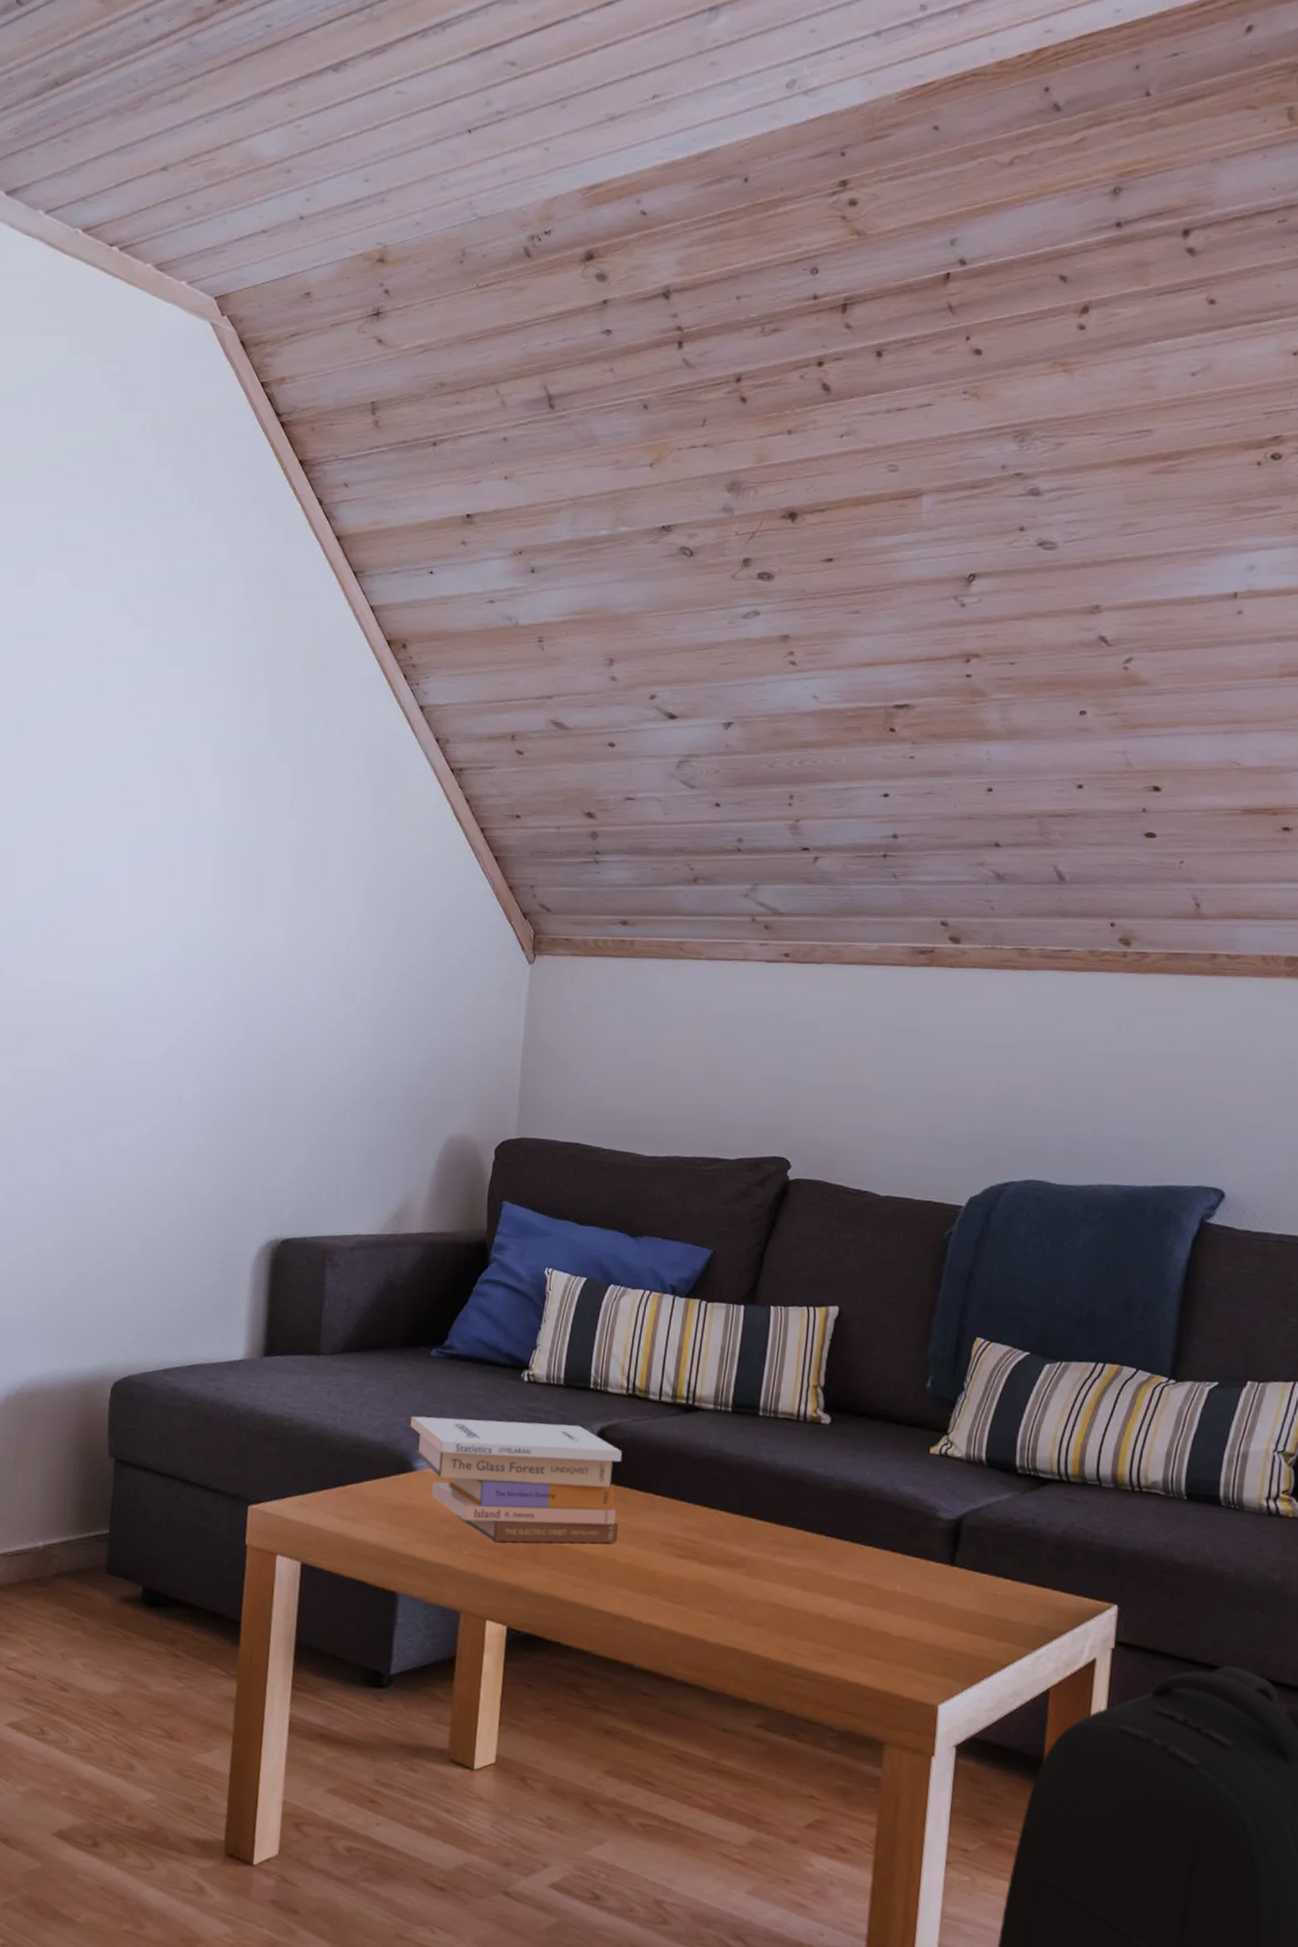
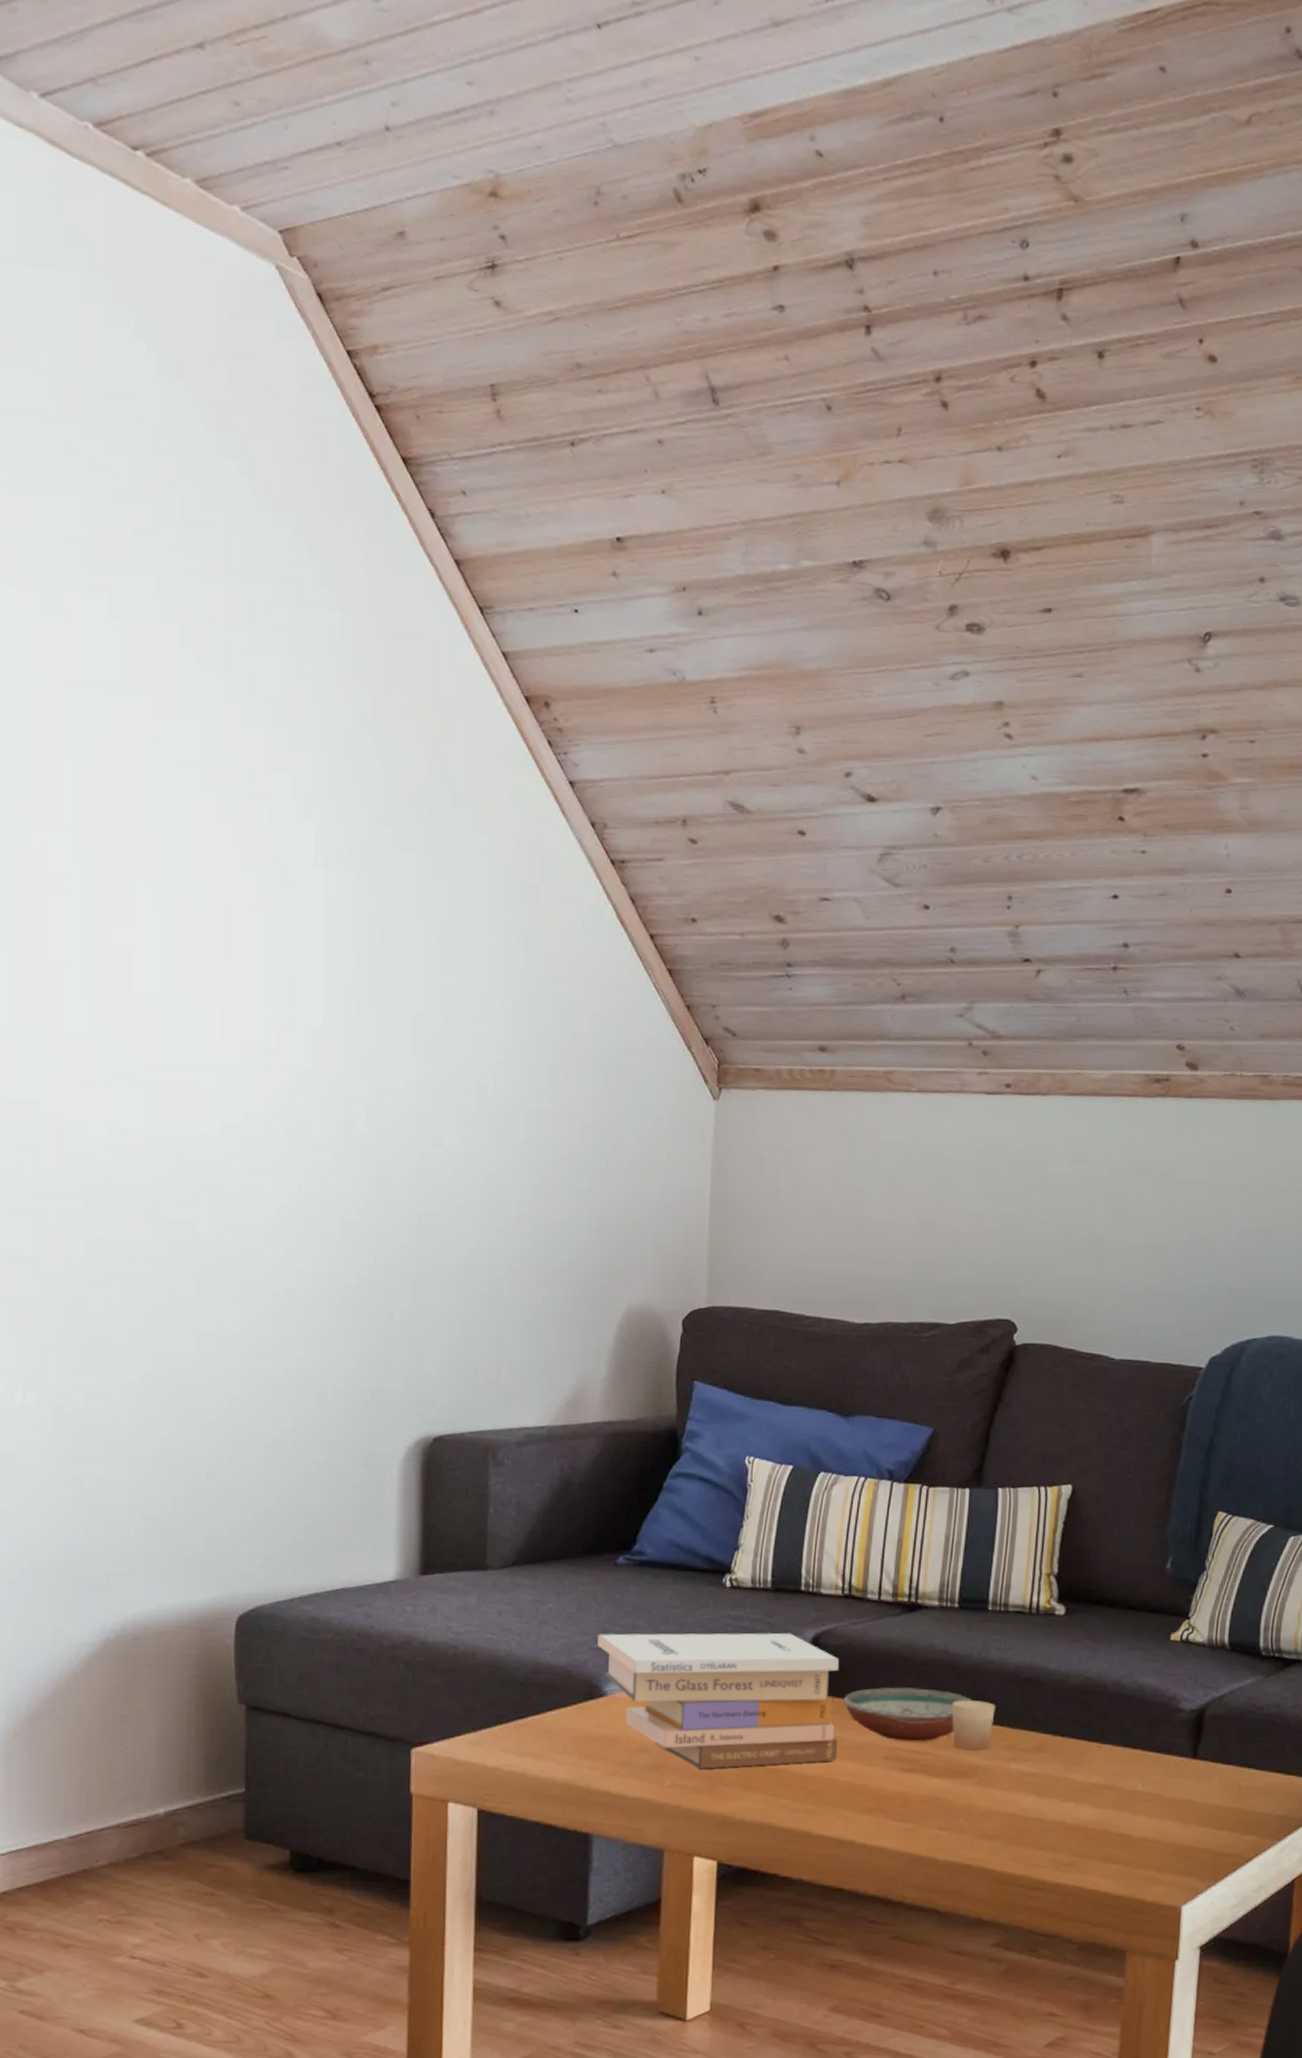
decorative bowl: none [624,1479,743,1532] -> present [843,1687,973,1742]
candle: none [723,1495,764,1544] -> present [951,1700,996,1751]

